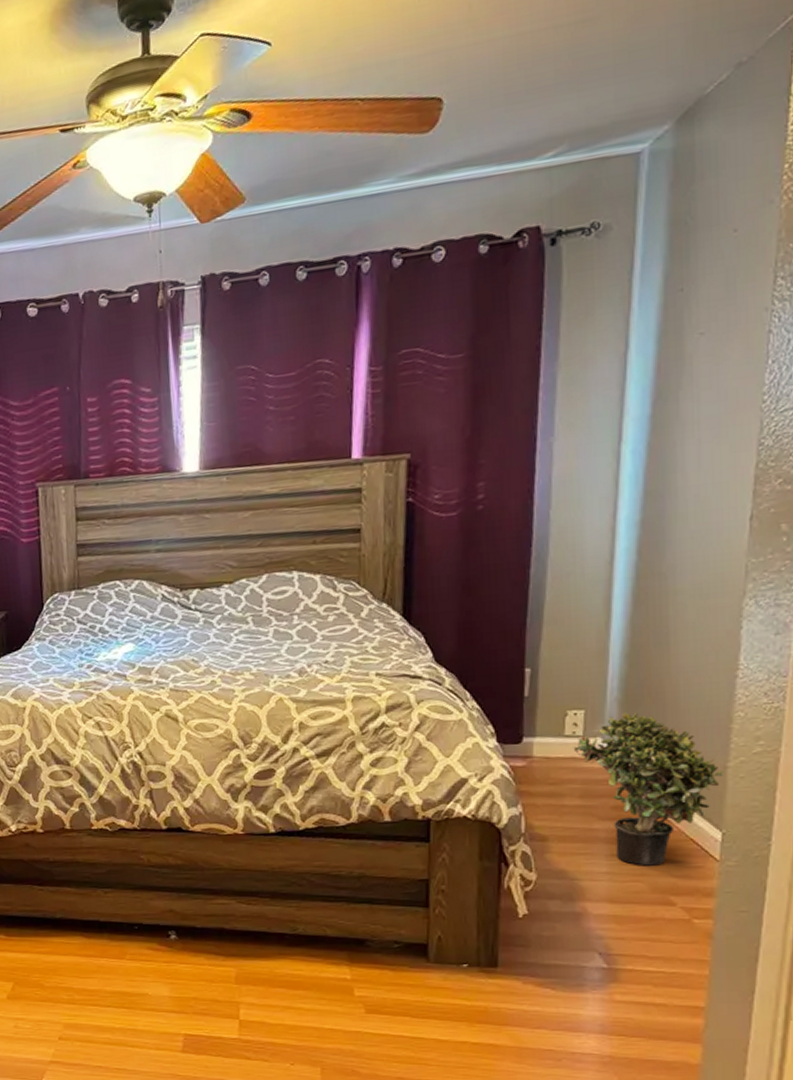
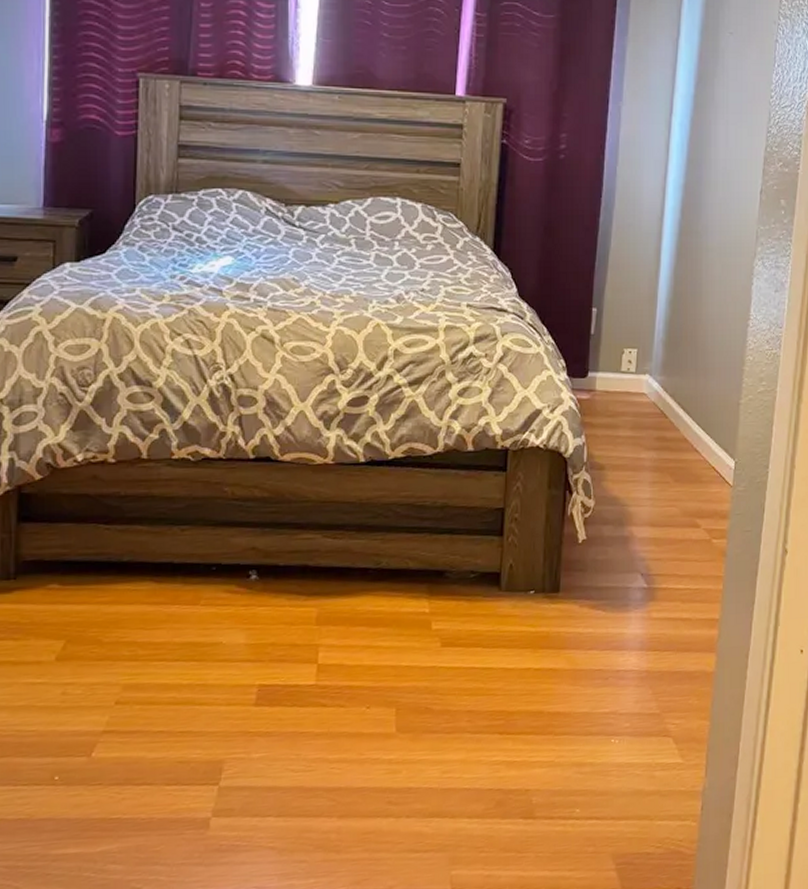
potted plant: present [573,712,724,866] -> none [627,352,737,492]

